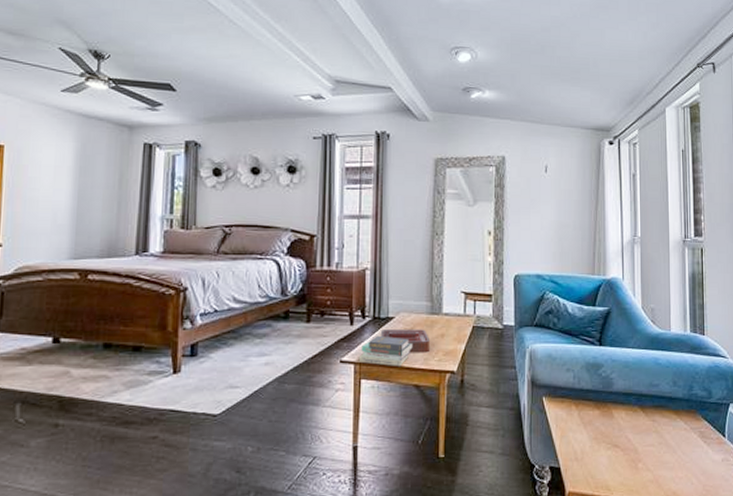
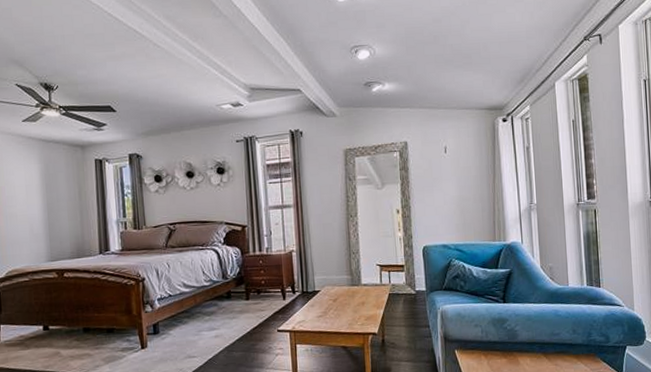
books: present [358,335,413,366] -> none [292,307,338,332]
decorative tray: present [381,329,431,353] -> none [310,299,354,320]

